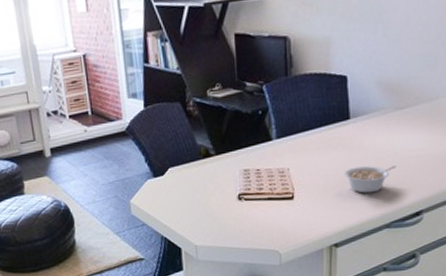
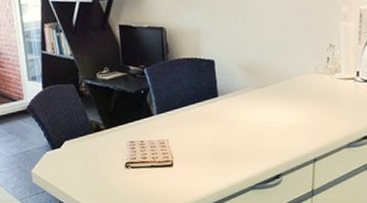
legume: present [344,166,396,194] -> none [215,136,258,160]

